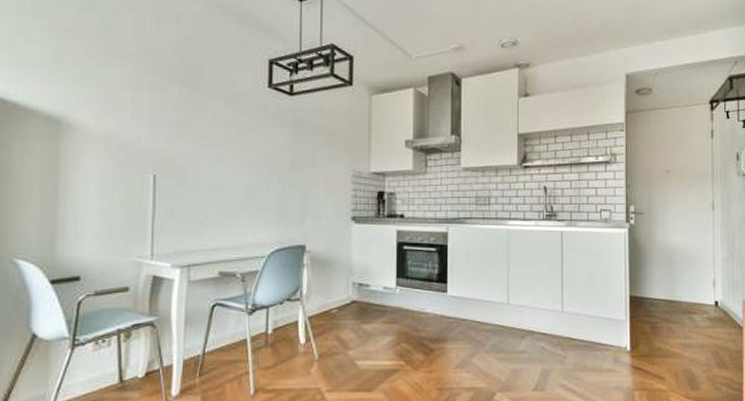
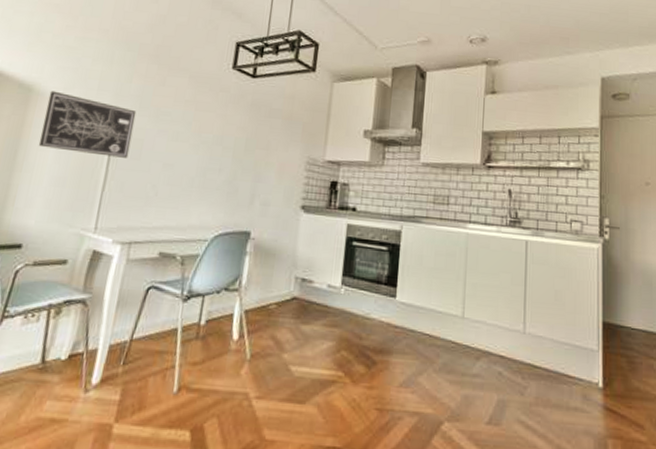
wall art: none [78,122,176,185] -> present [38,90,137,158]

